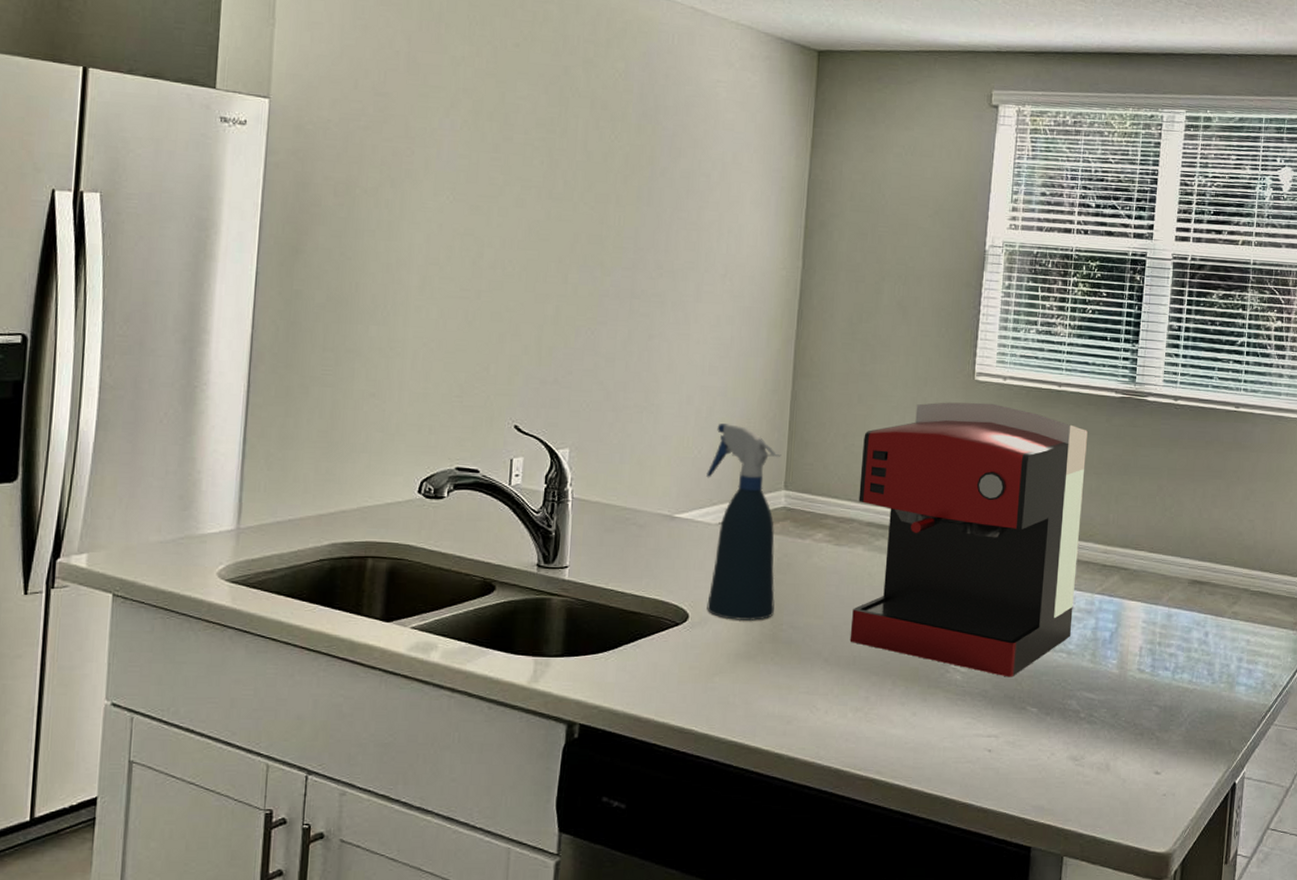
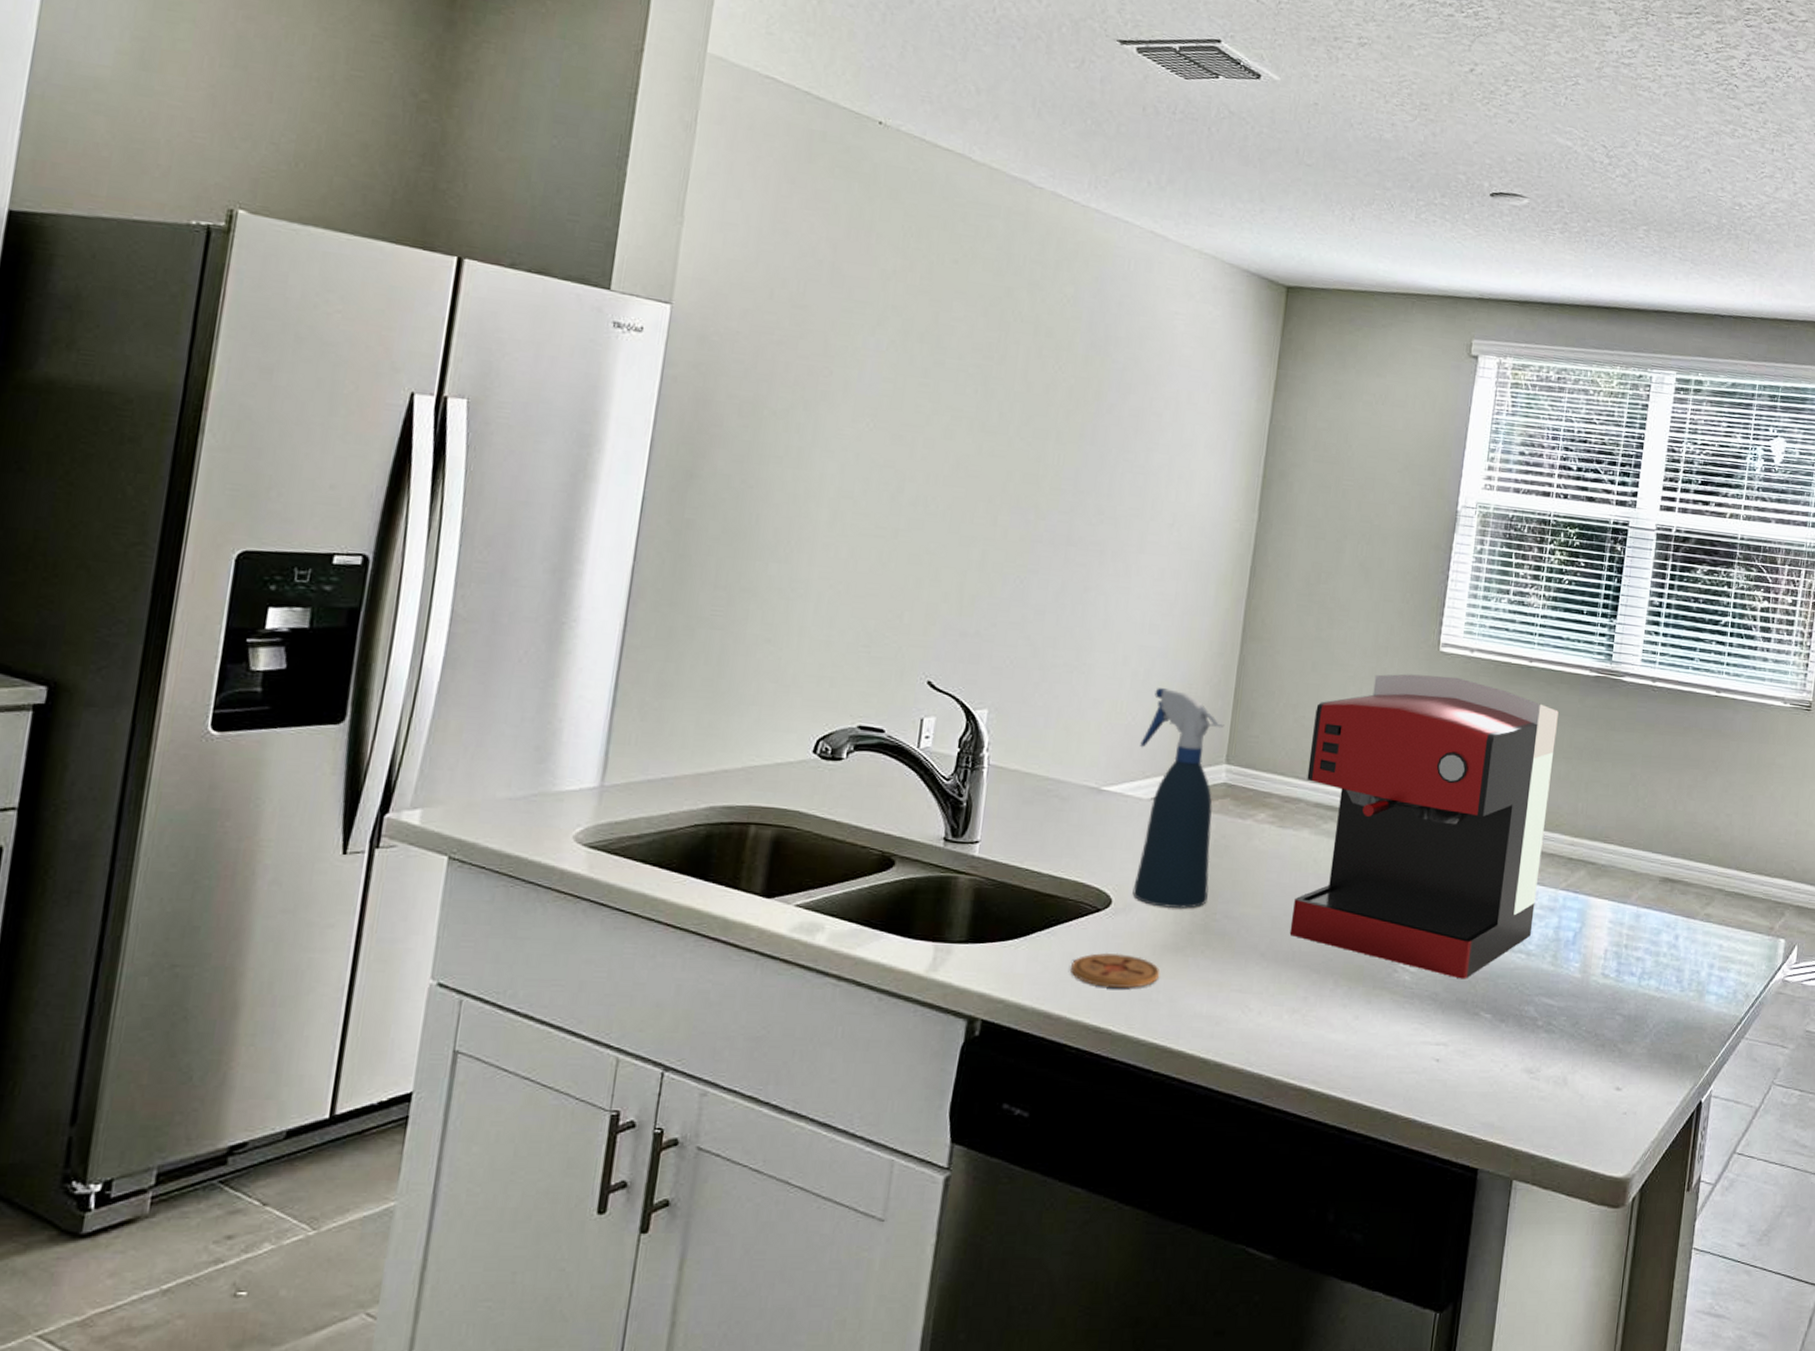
coaster: none [656,661,735,693] -> present [1071,952,1160,988]

